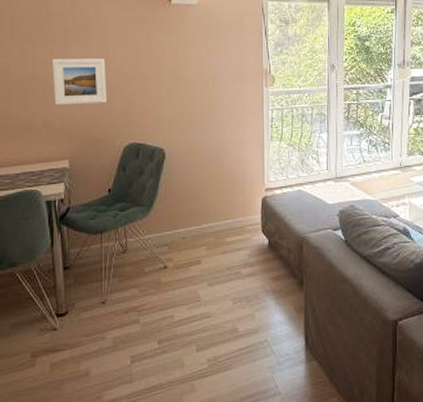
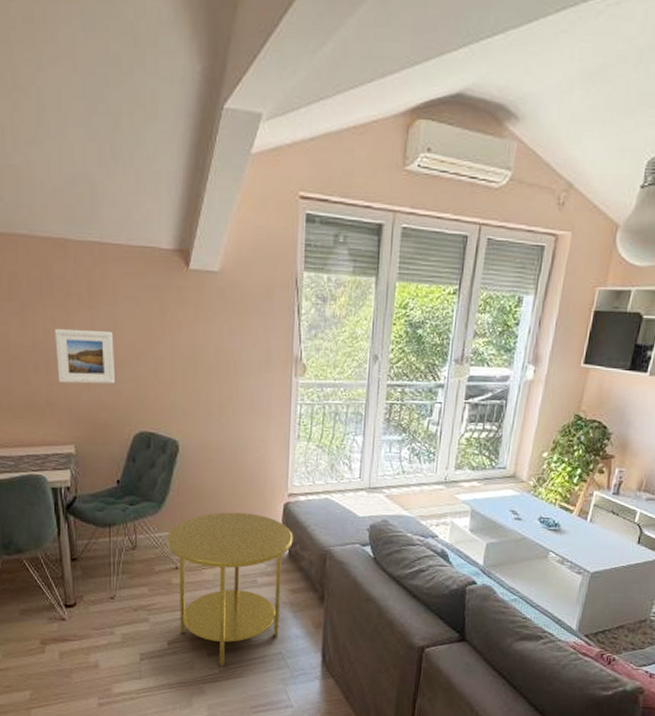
side table: none [155,209,272,359] -> present [167,512,293,665]

